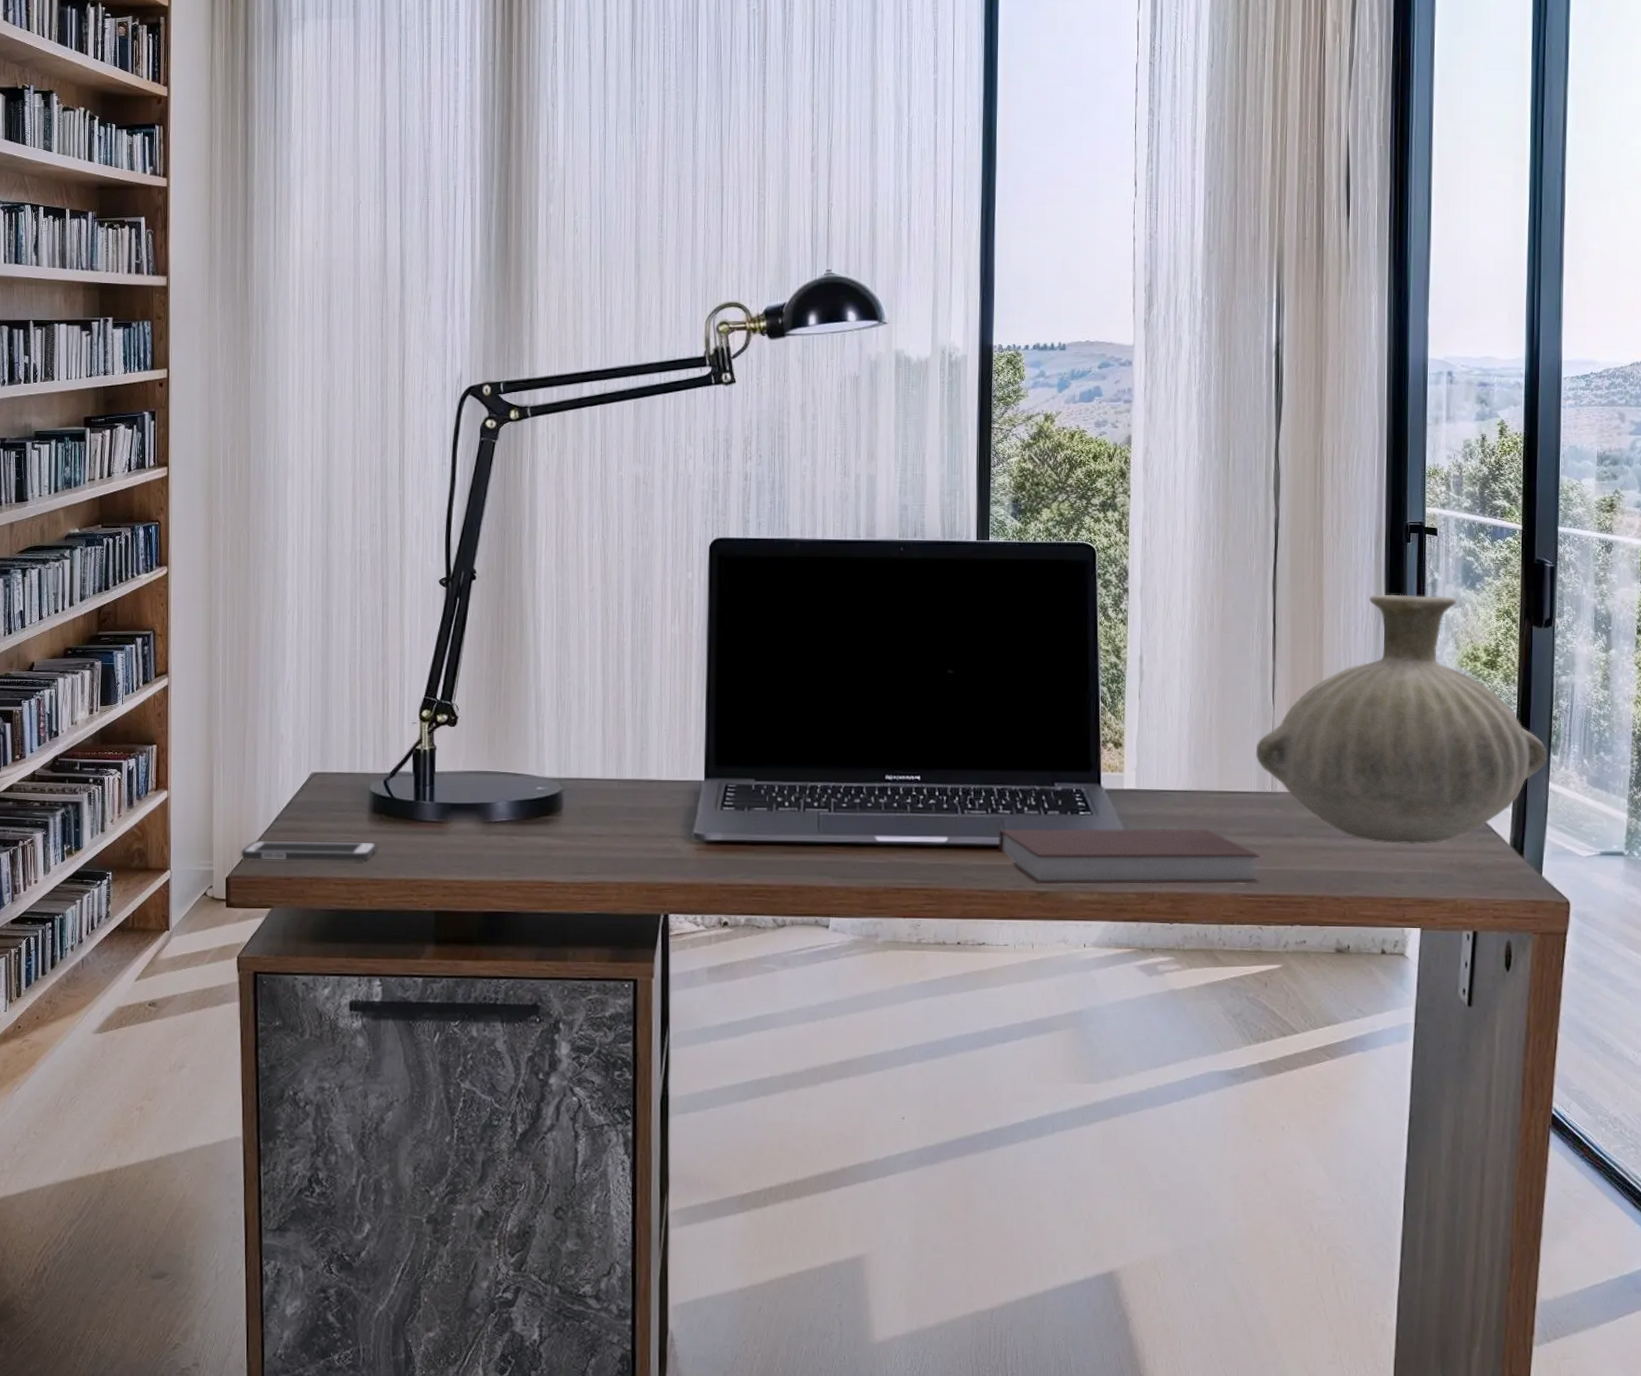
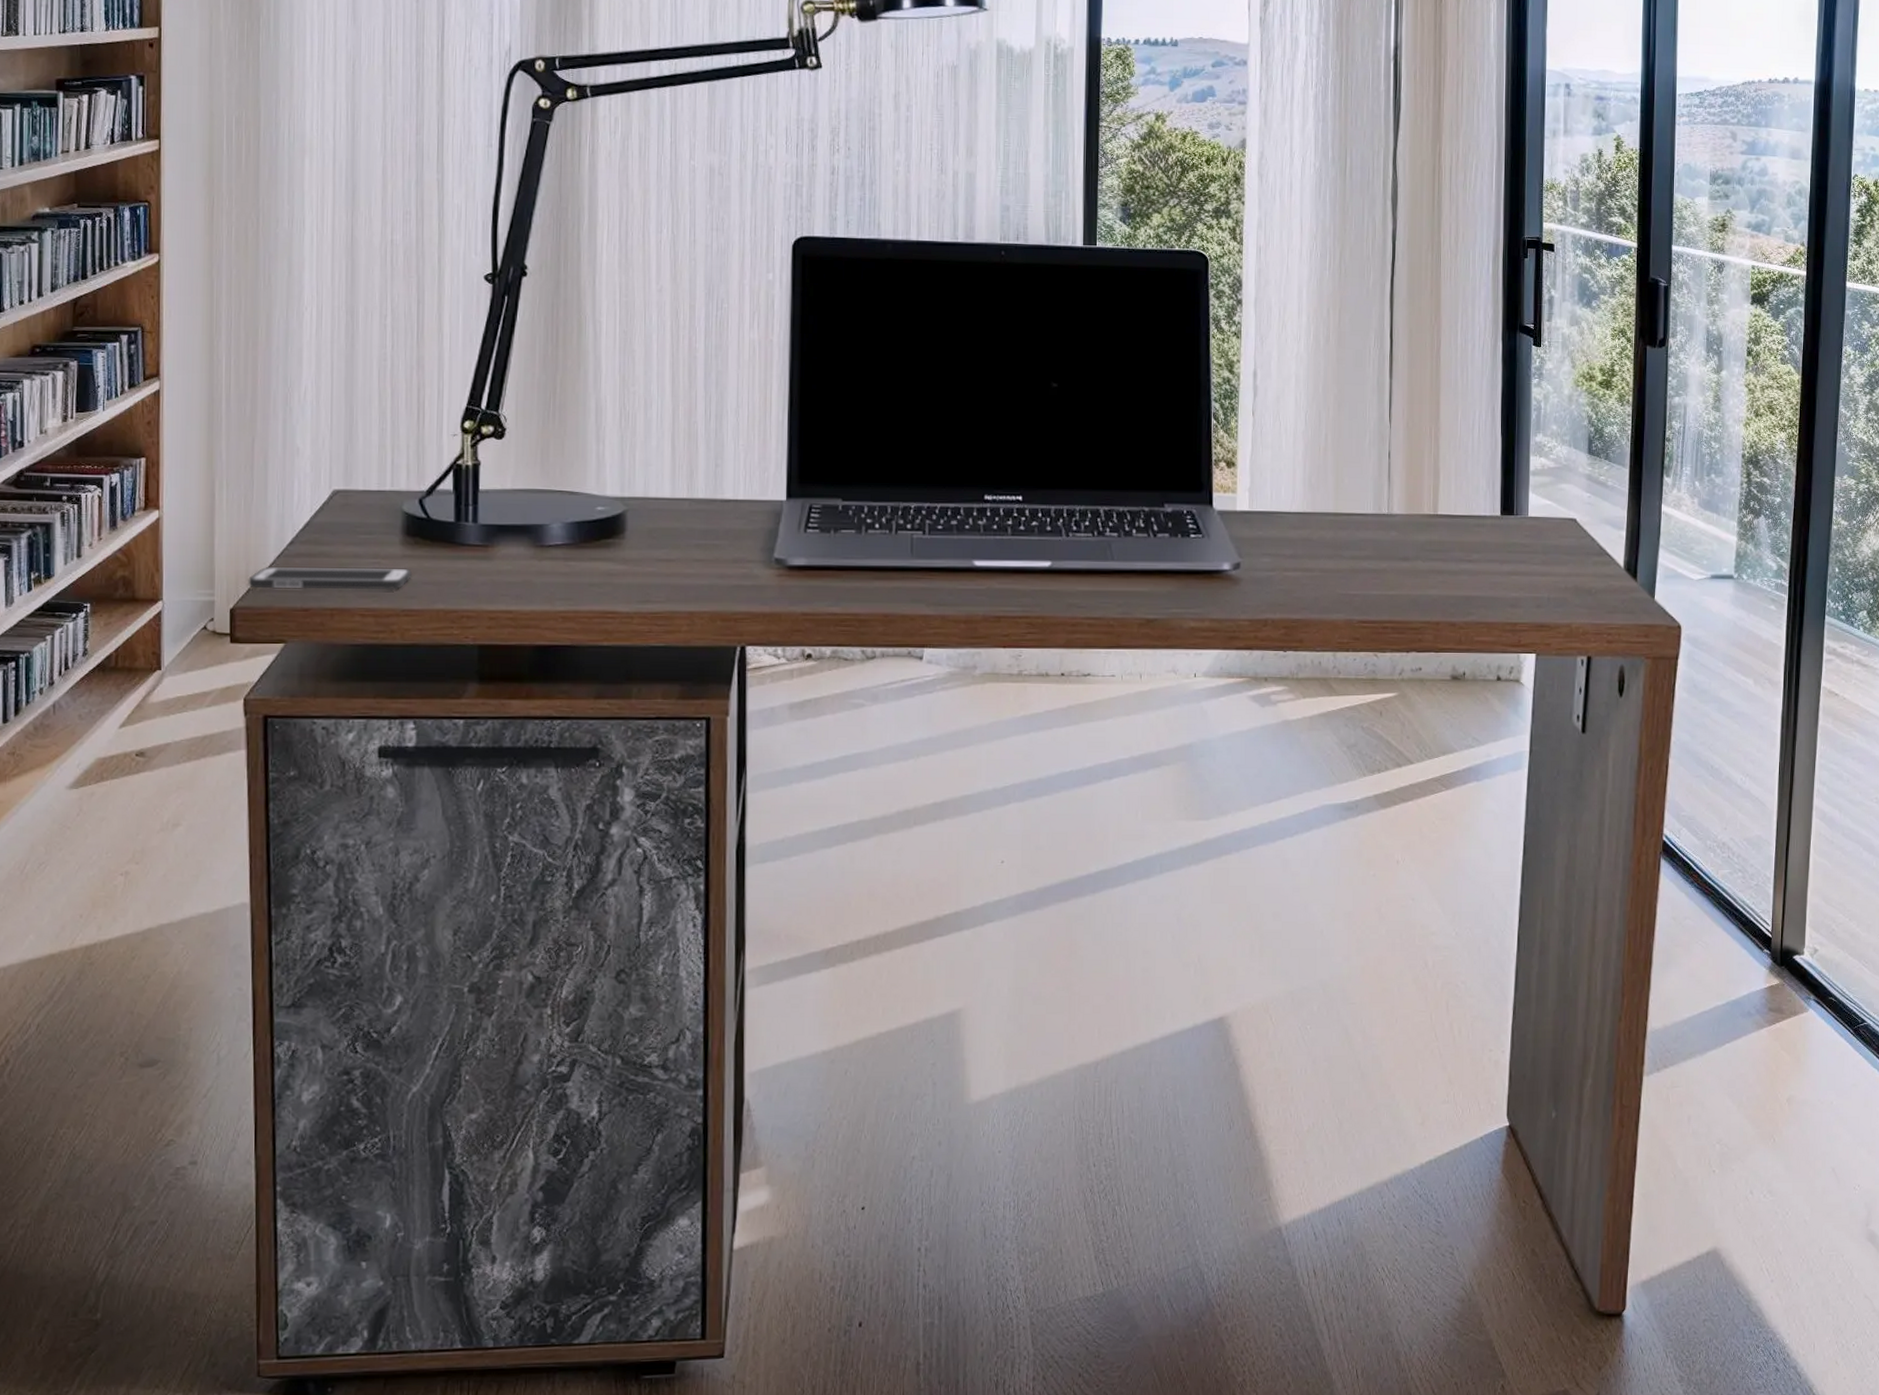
notebook: present [998,828,1261,885] -> none [1104,551,1376,612]
vase: present [1255,594,1547,845] -> none [1372,310,1660,569]

